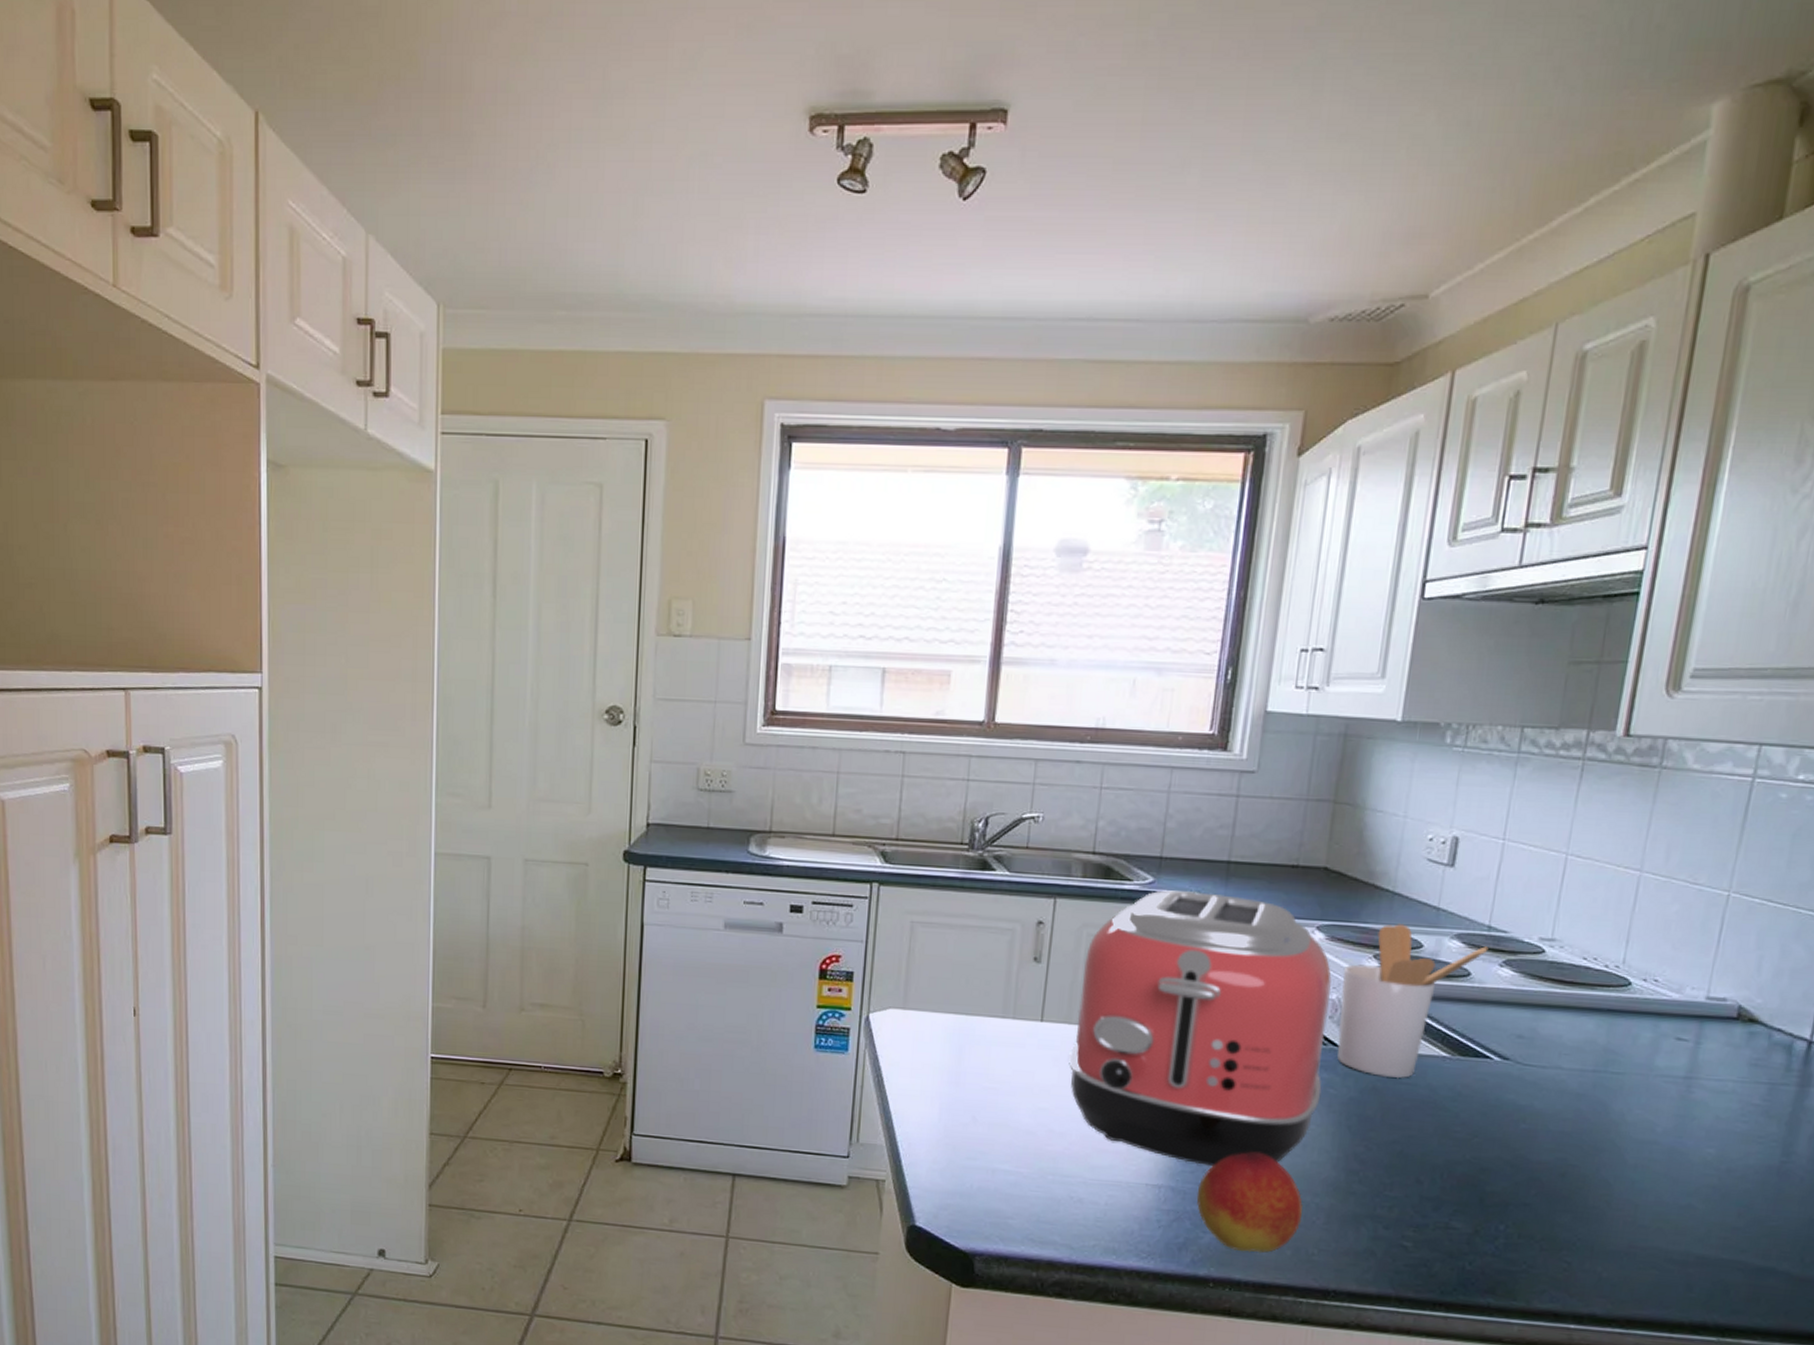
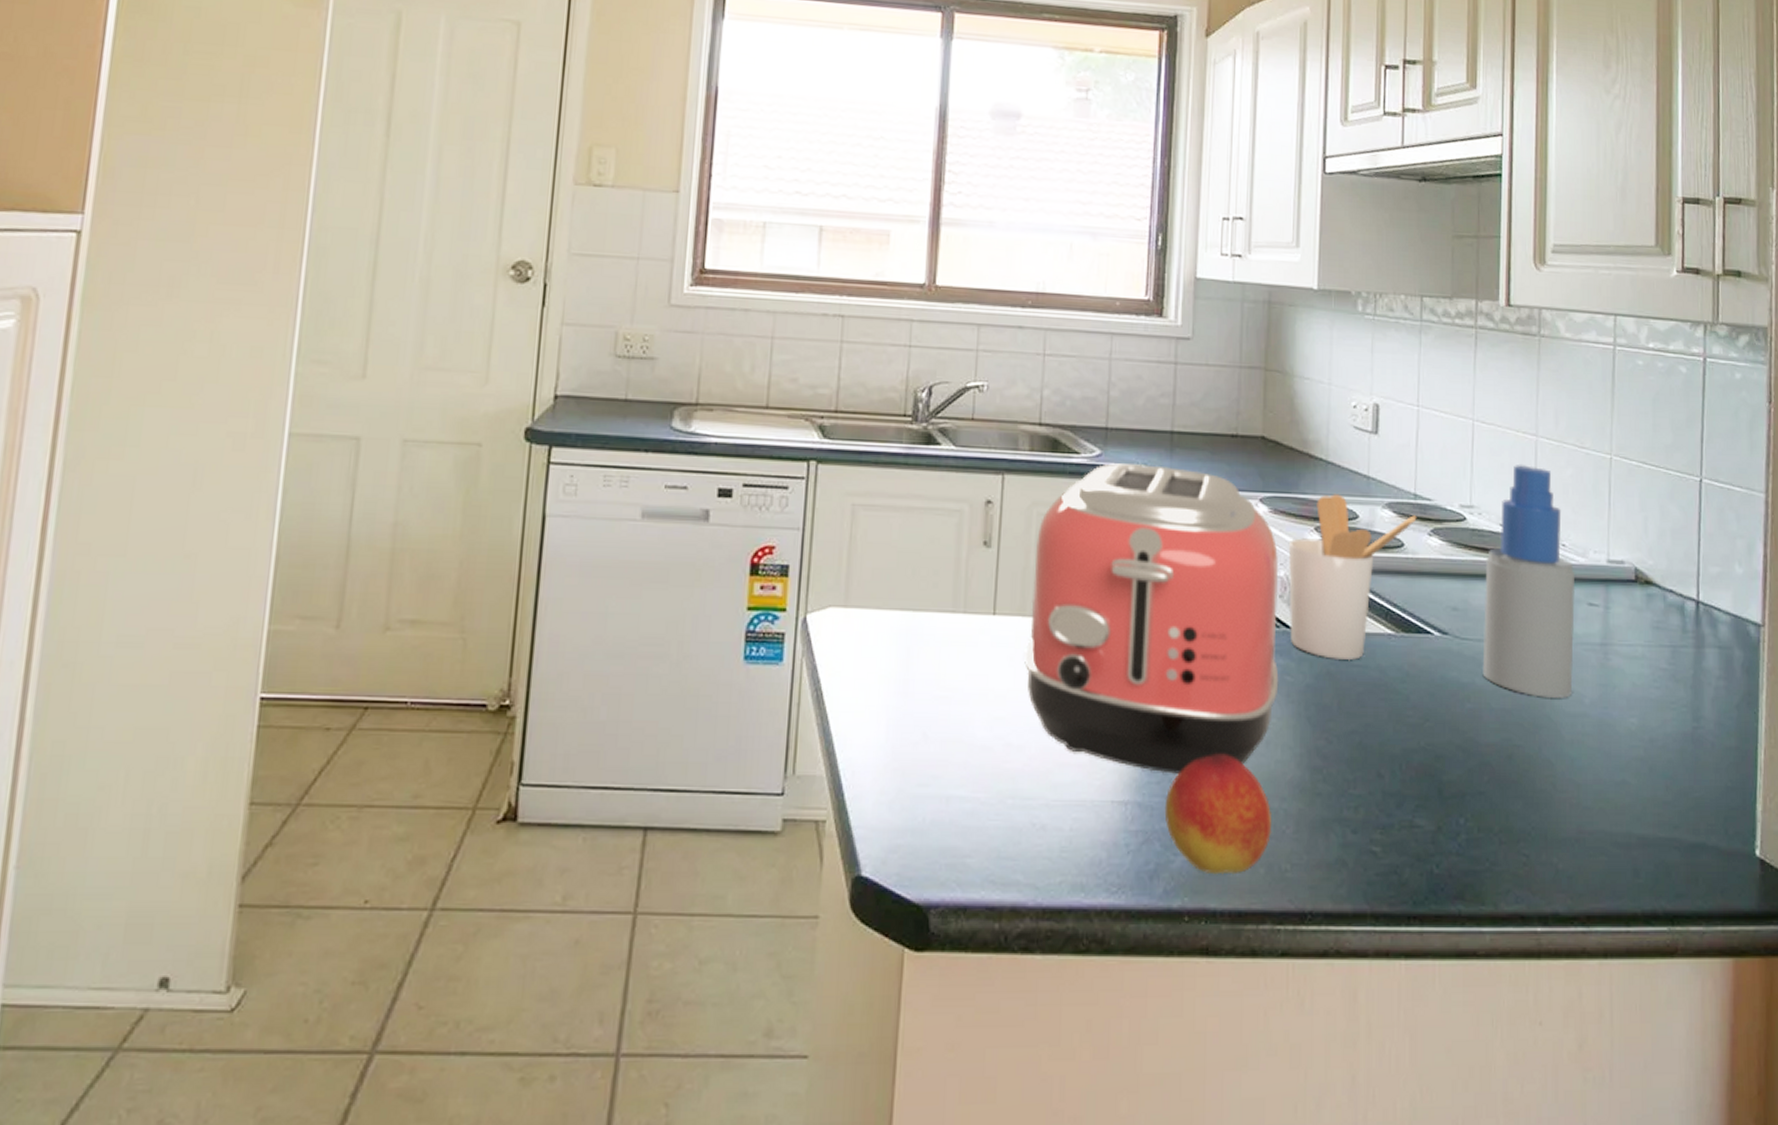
spray bottle: none [1543,899,1665,1126] -> present [1482,463,1576,698]

